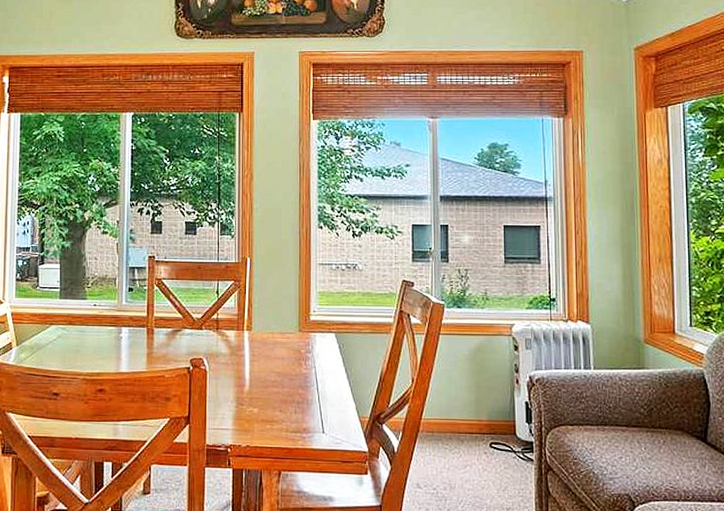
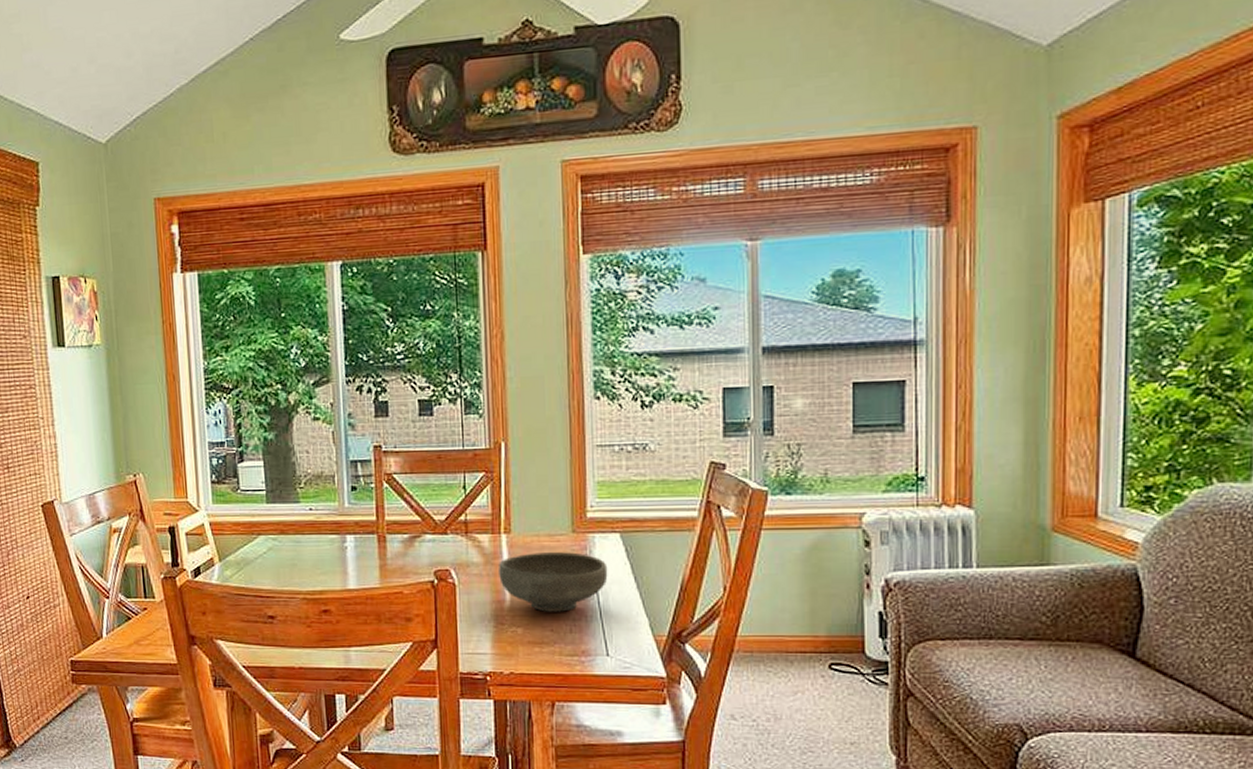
bowl: none [241,347,325,396] -> present [499,552,608,612]

